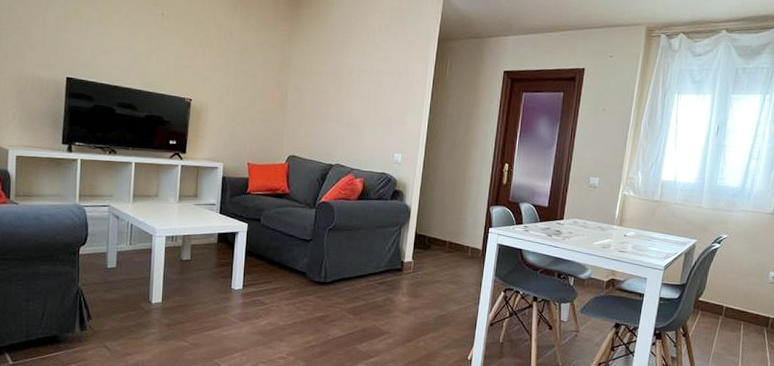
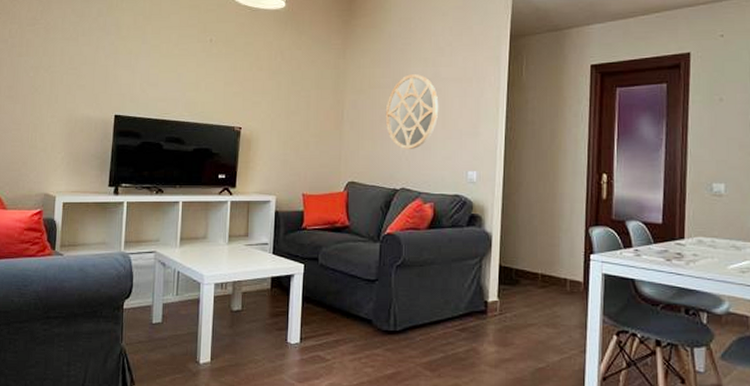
home mirror: none [325,64,373,131] -> present [385,74,439,149]

